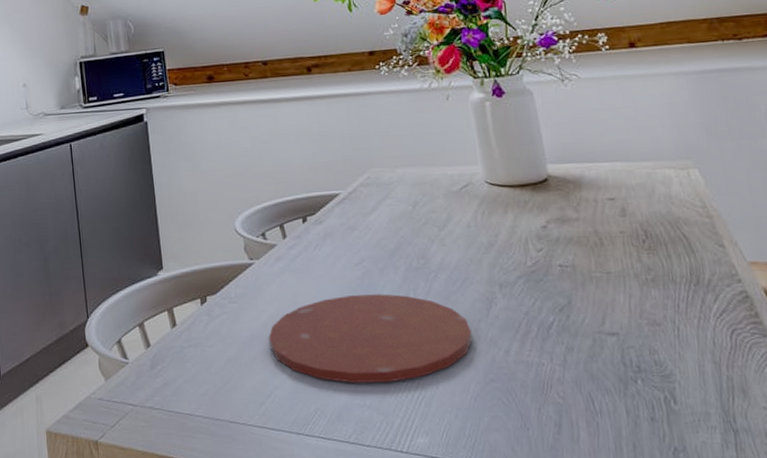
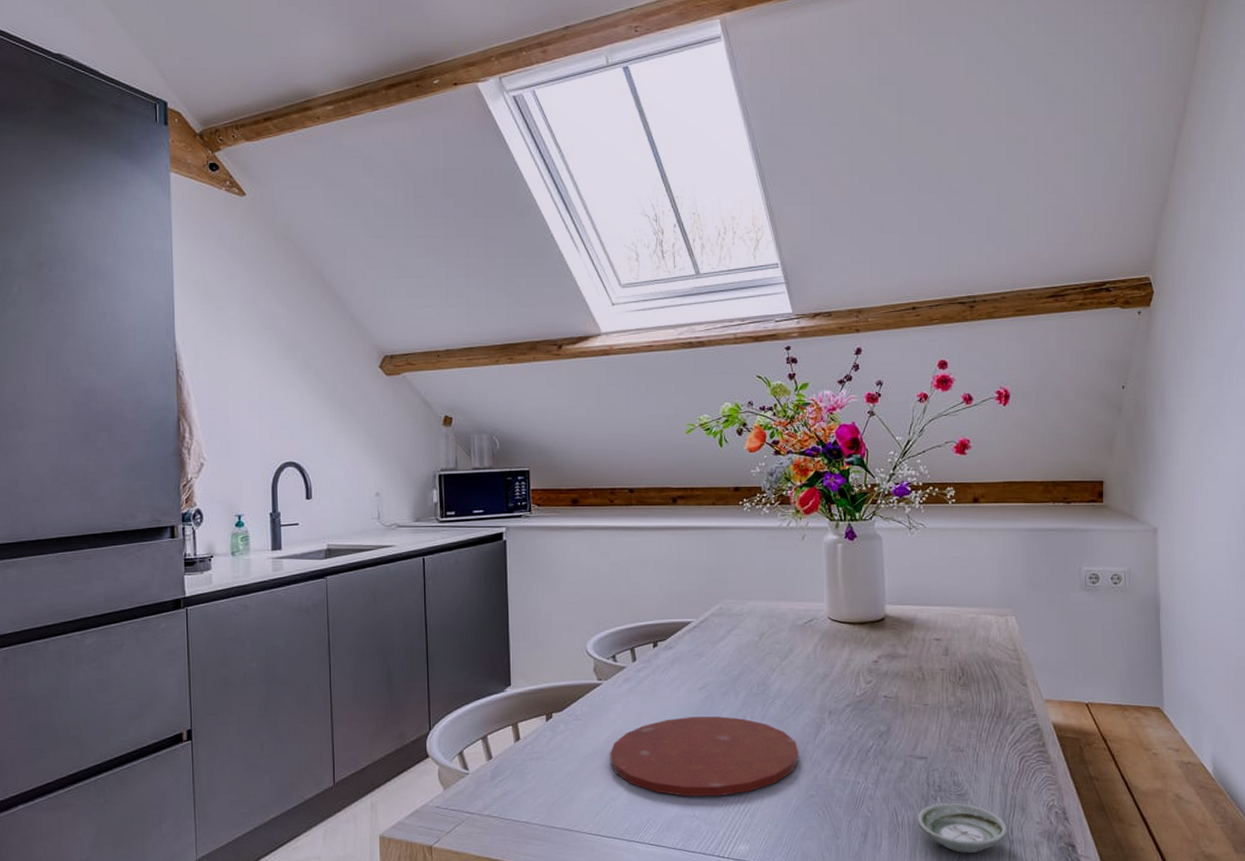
saucer: none [617,385,730,445] -> present [917,802,1008,853]

